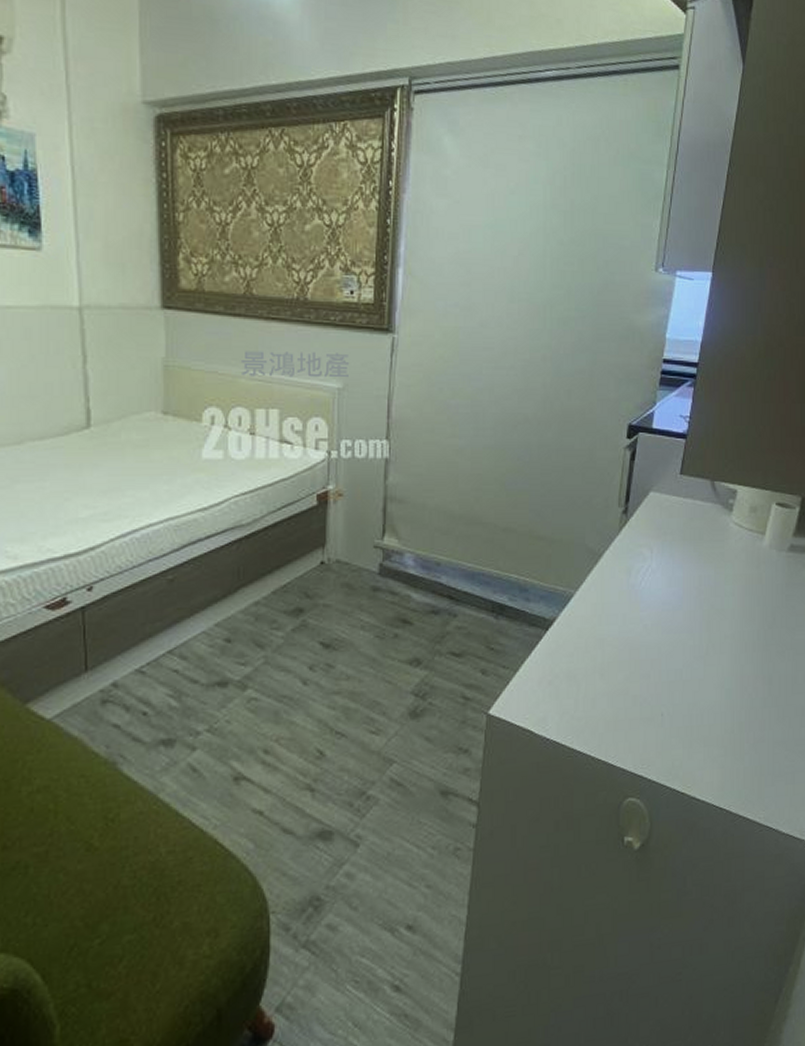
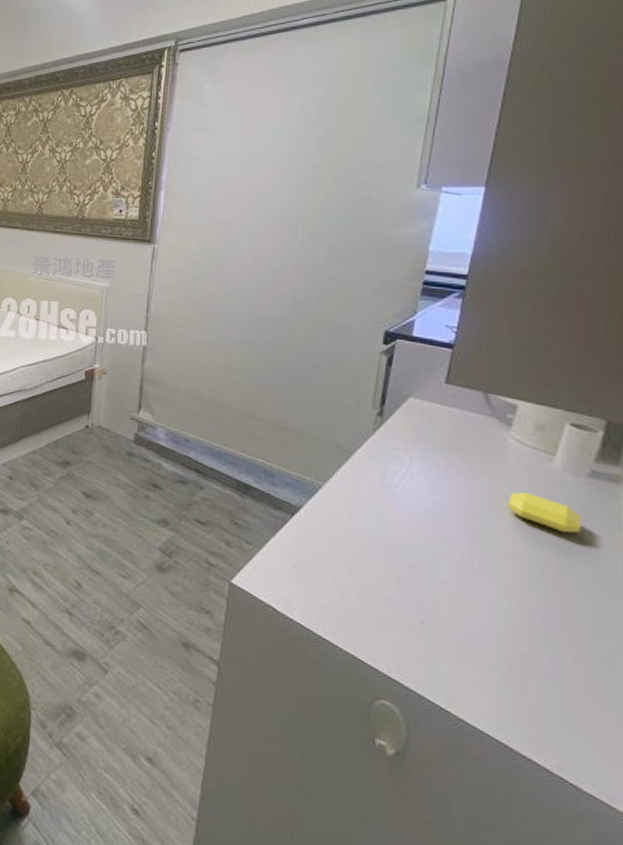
soap bar: none [730,572,783,605] -> present [508,491,581,533]

